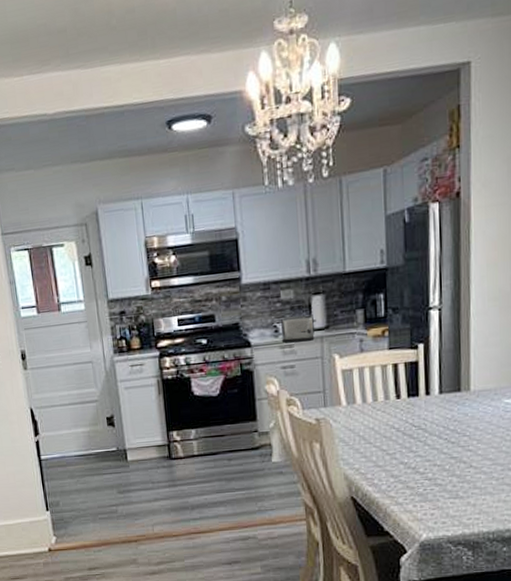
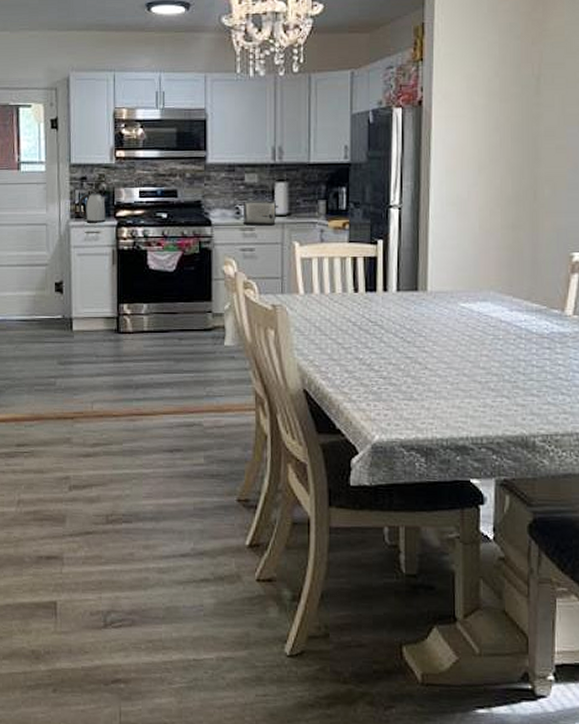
kettle: none [120,325,148,357] -> present [79,192,106,223]

